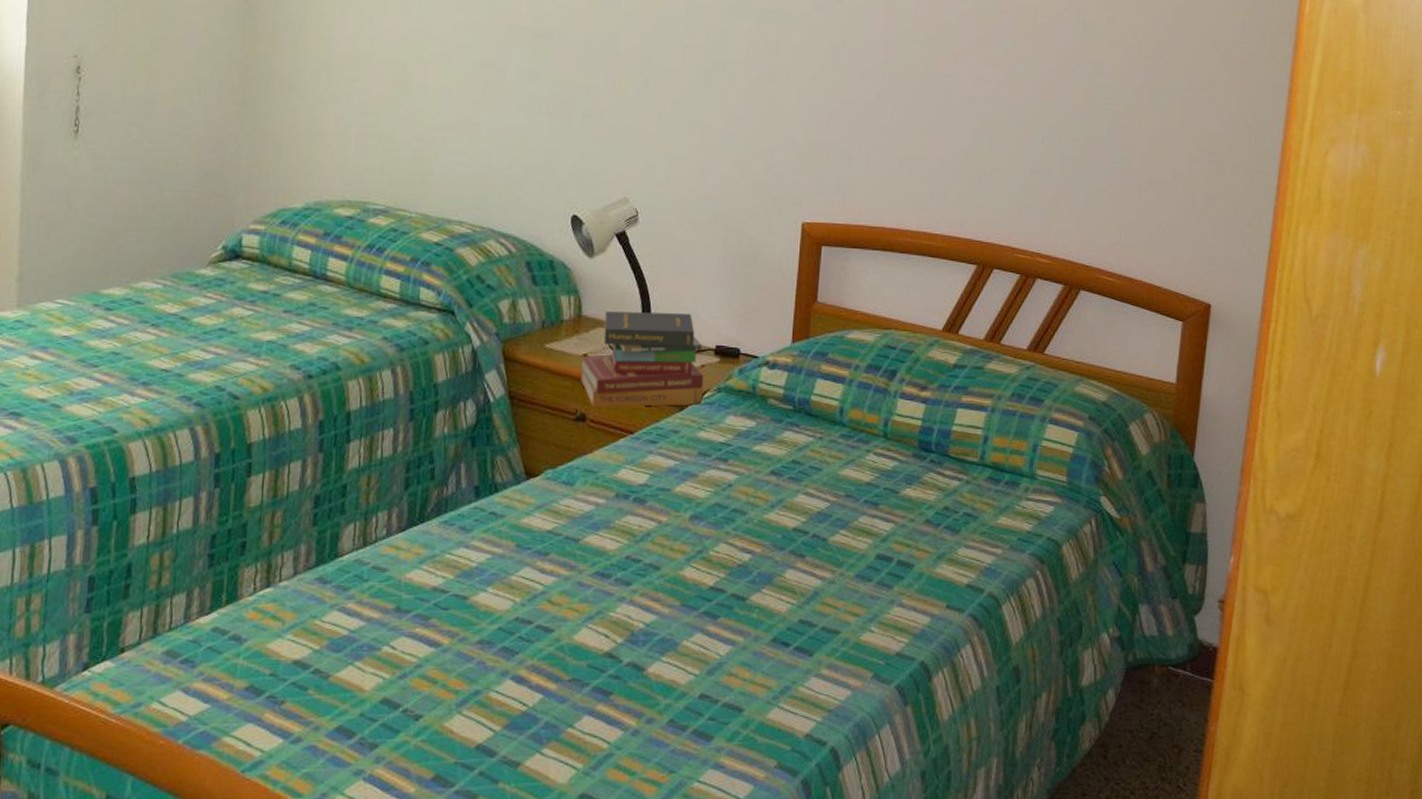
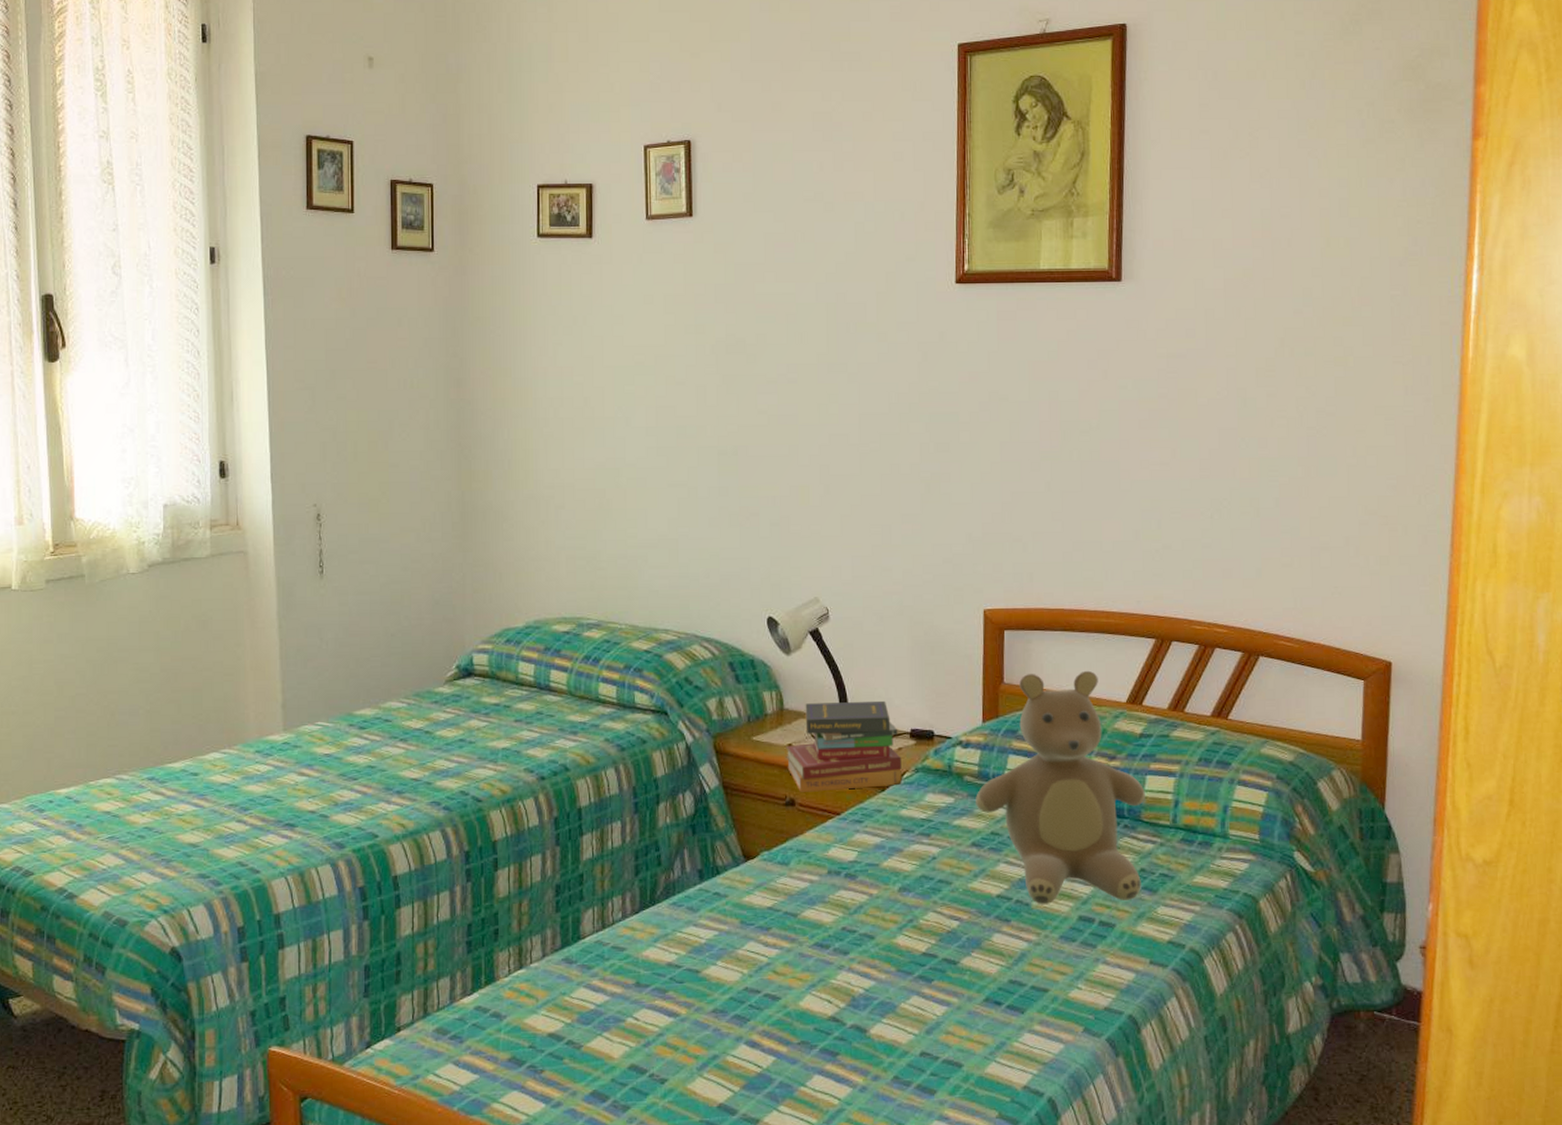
teddy bear: none [778,293,955,541] -> present [976,670,1145,905]

